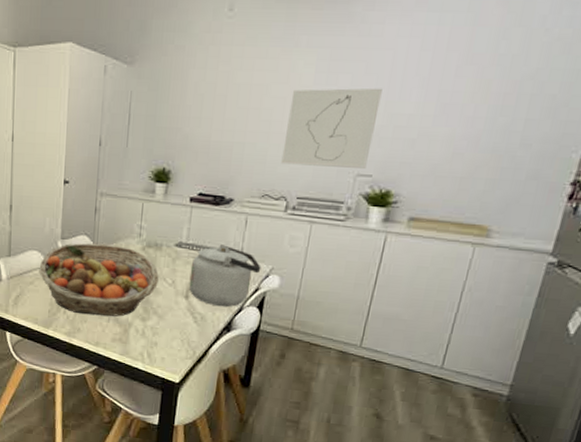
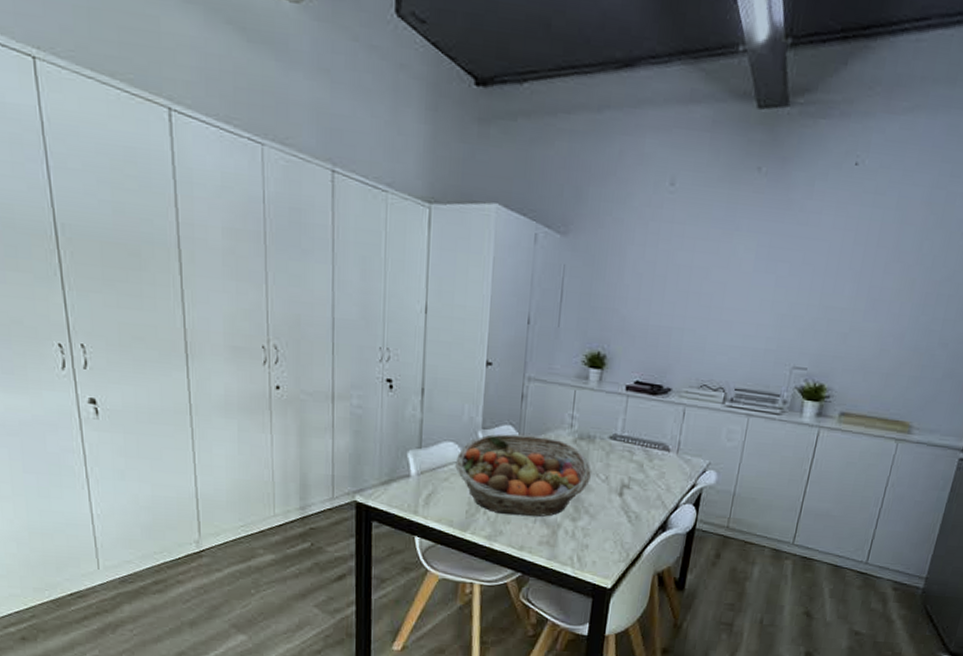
kettle: present [188,244,261,307] -> none [623,437,698,505]
wall art: present [281,88,383,170] -> none [720,275,818,363]

